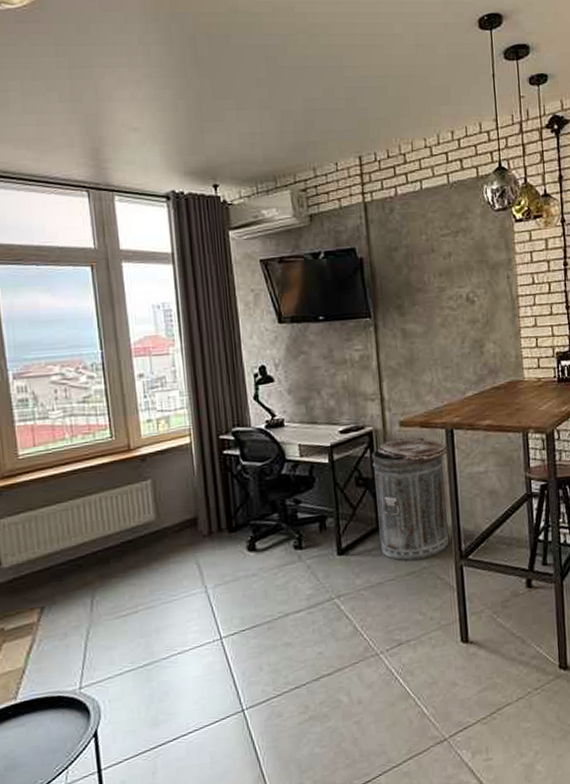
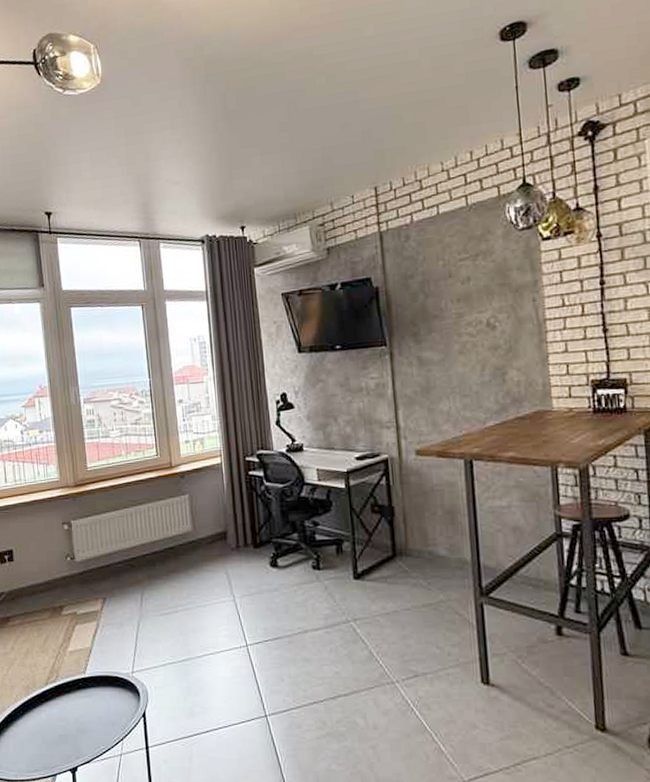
trash can: present [372,437,450,561] -> none [387,467,469,592]

